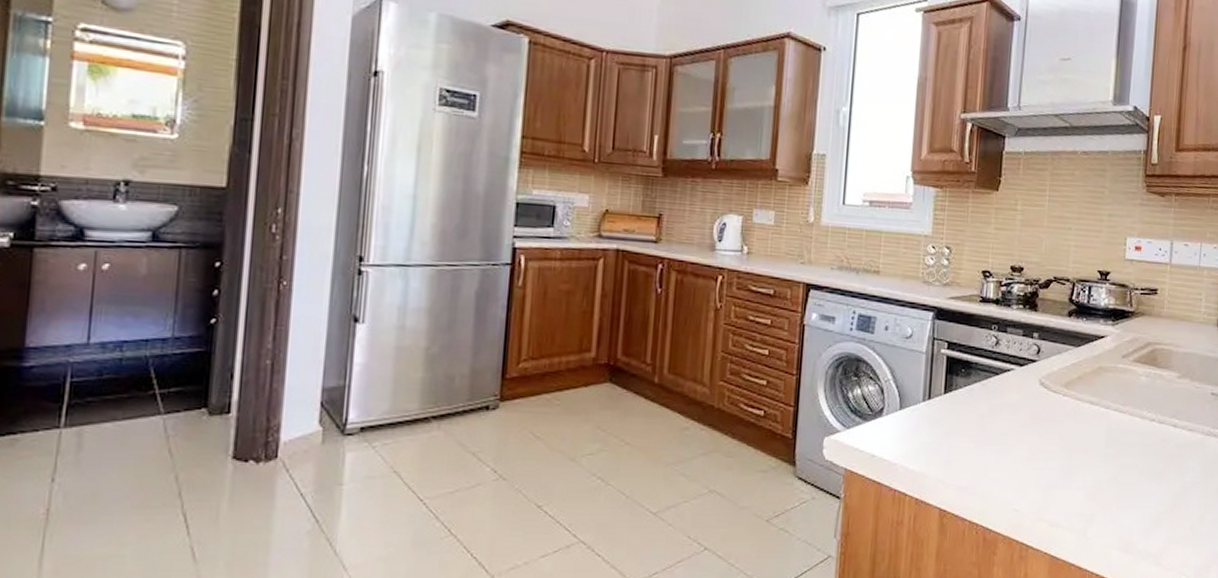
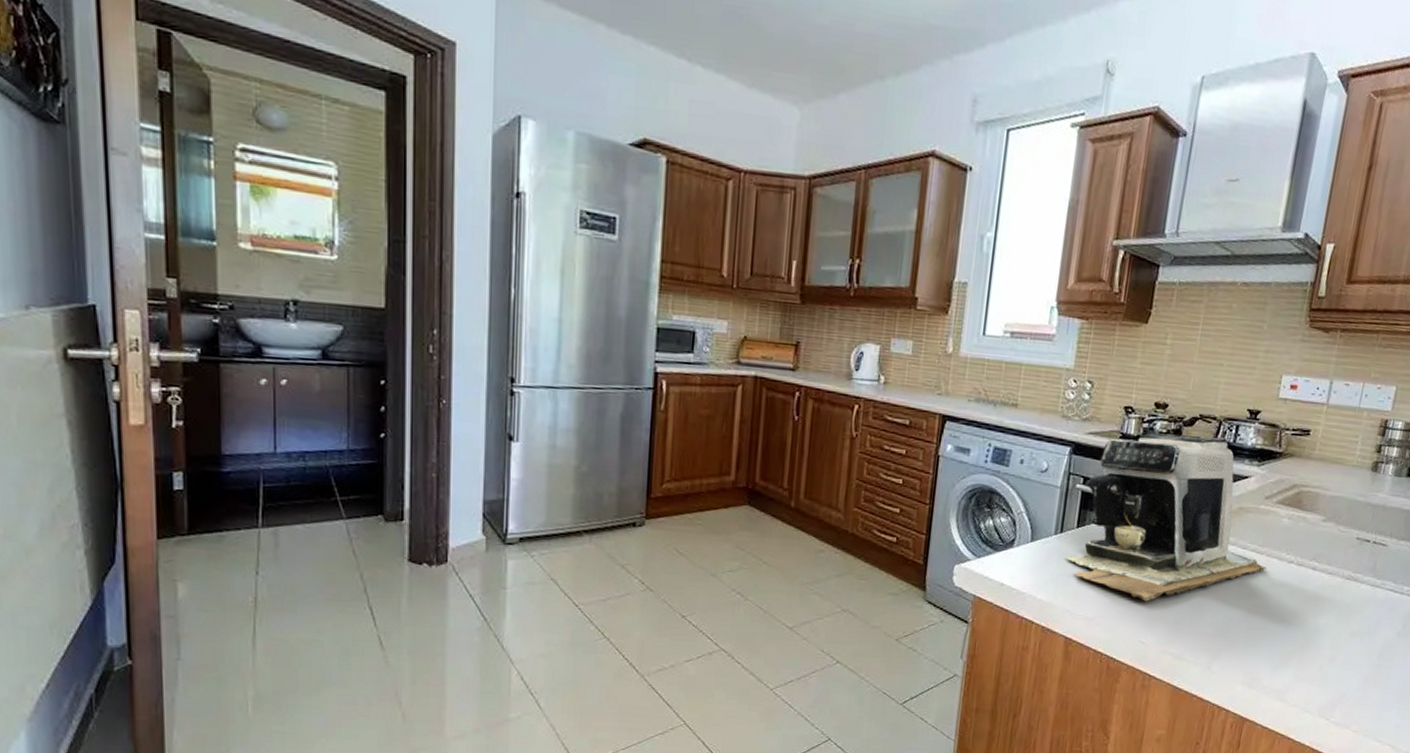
coffee maker: none [935,296,1131,467] -> present [1066,433,1268,602]

